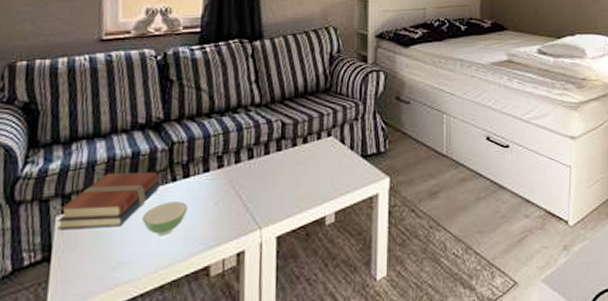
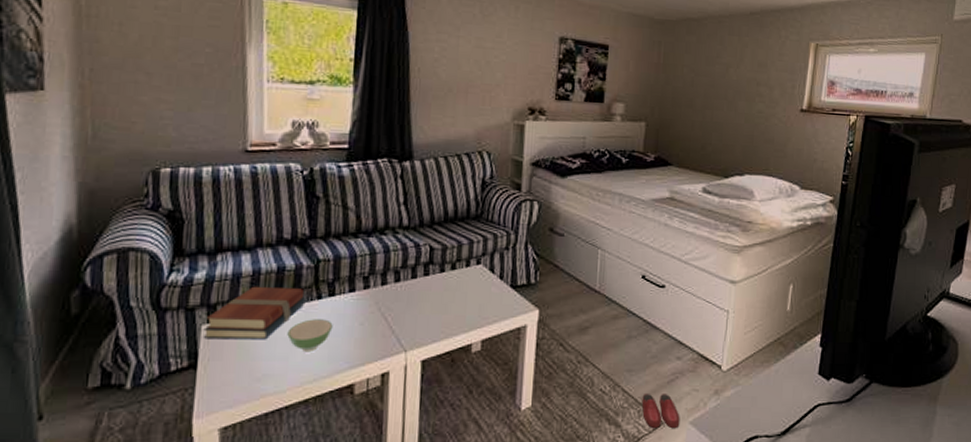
slippers: none [494,253,532,289] -> present [641,393,680,429]

